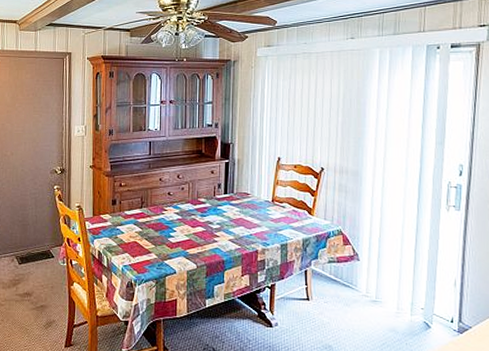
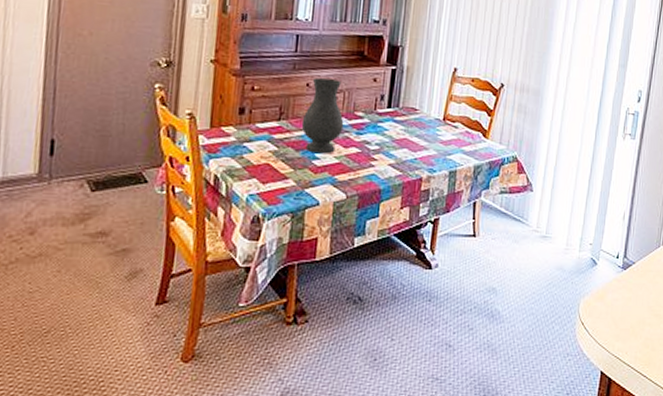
vase: none [158,174,190,233] -> present [301,78,344,154]

